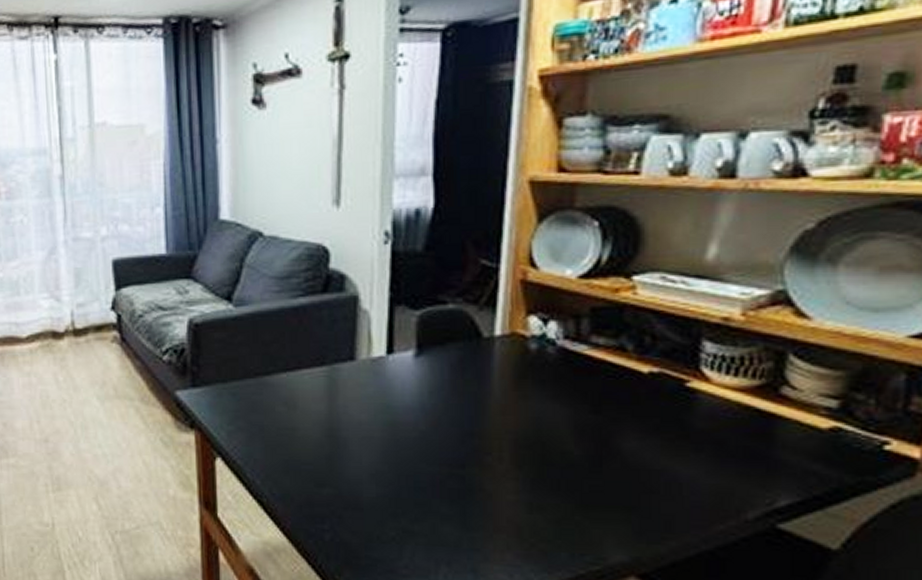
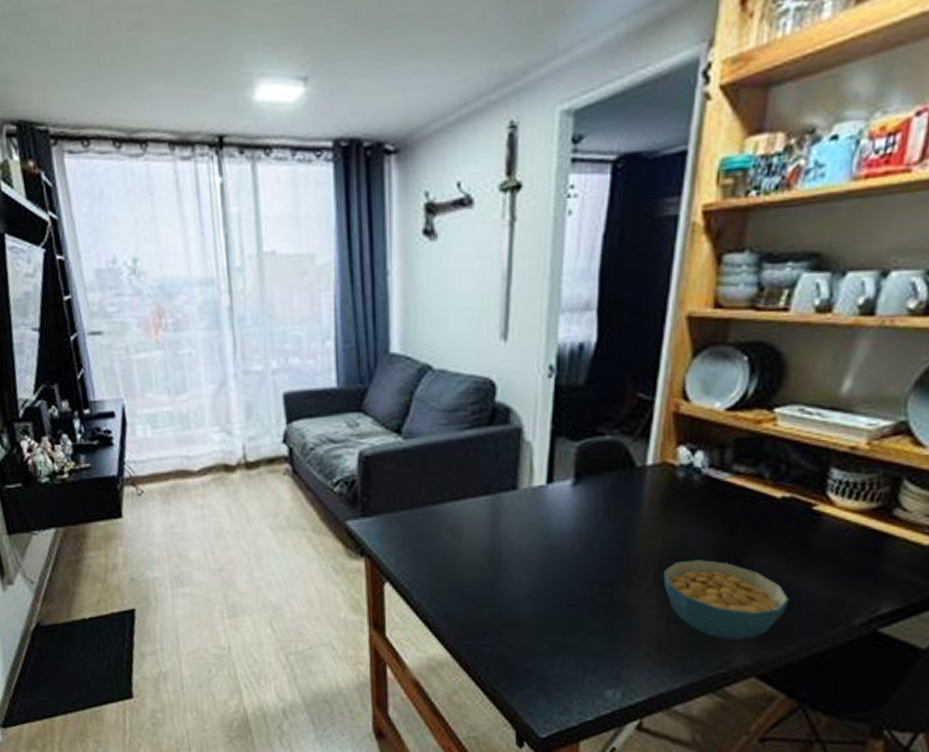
cereal bowl: none [521,440,668,532] -> present [663,560,790,640]

